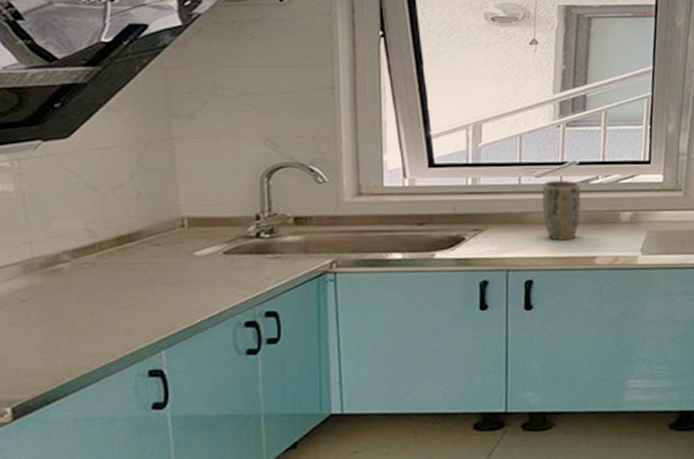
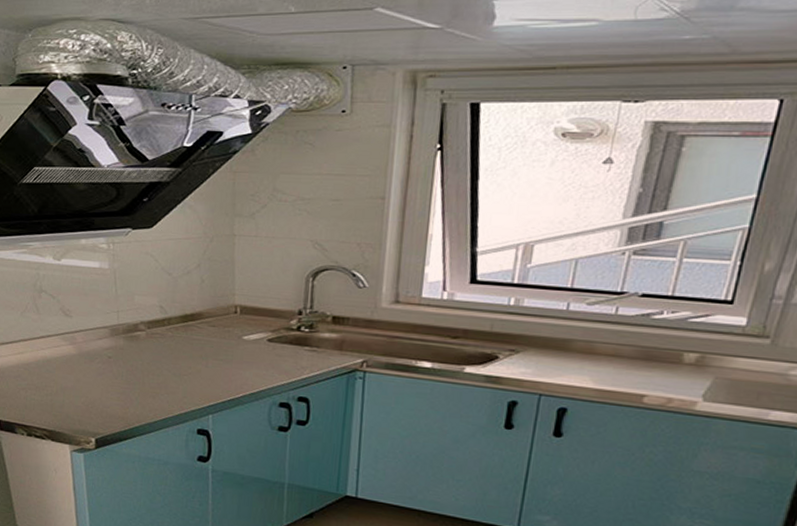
plant pot: present [542,179,581,241] -> none [589,309,640,374]

